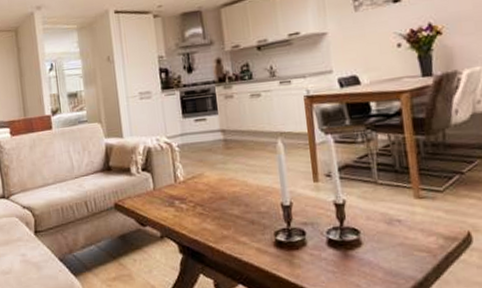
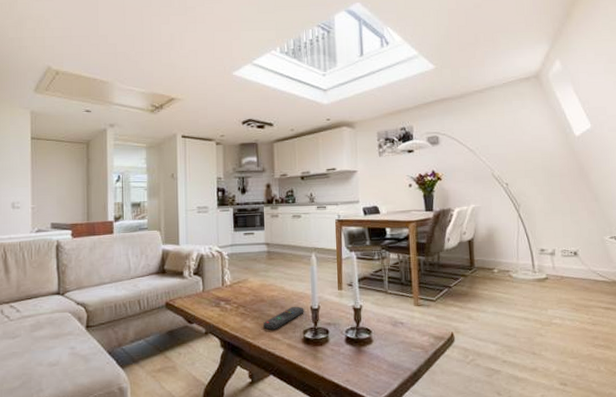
remote control: none [225,203,274,232] -> present [263,306,304,330]

